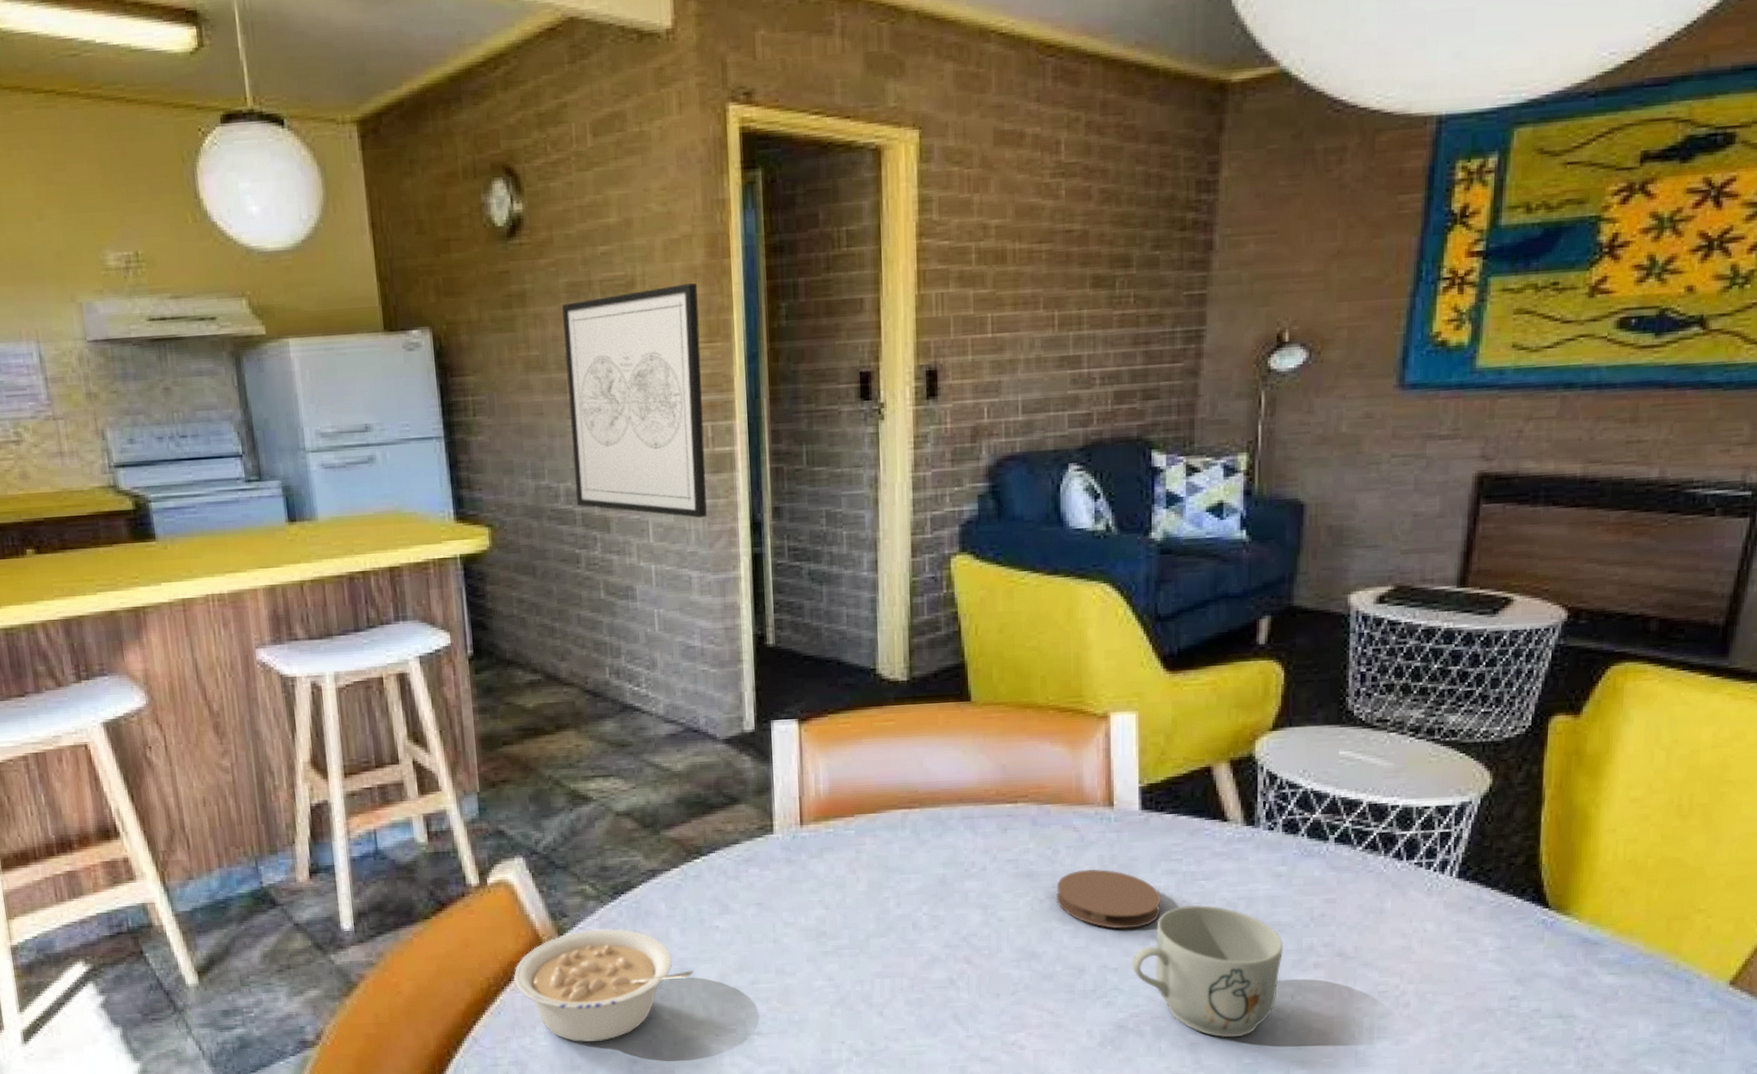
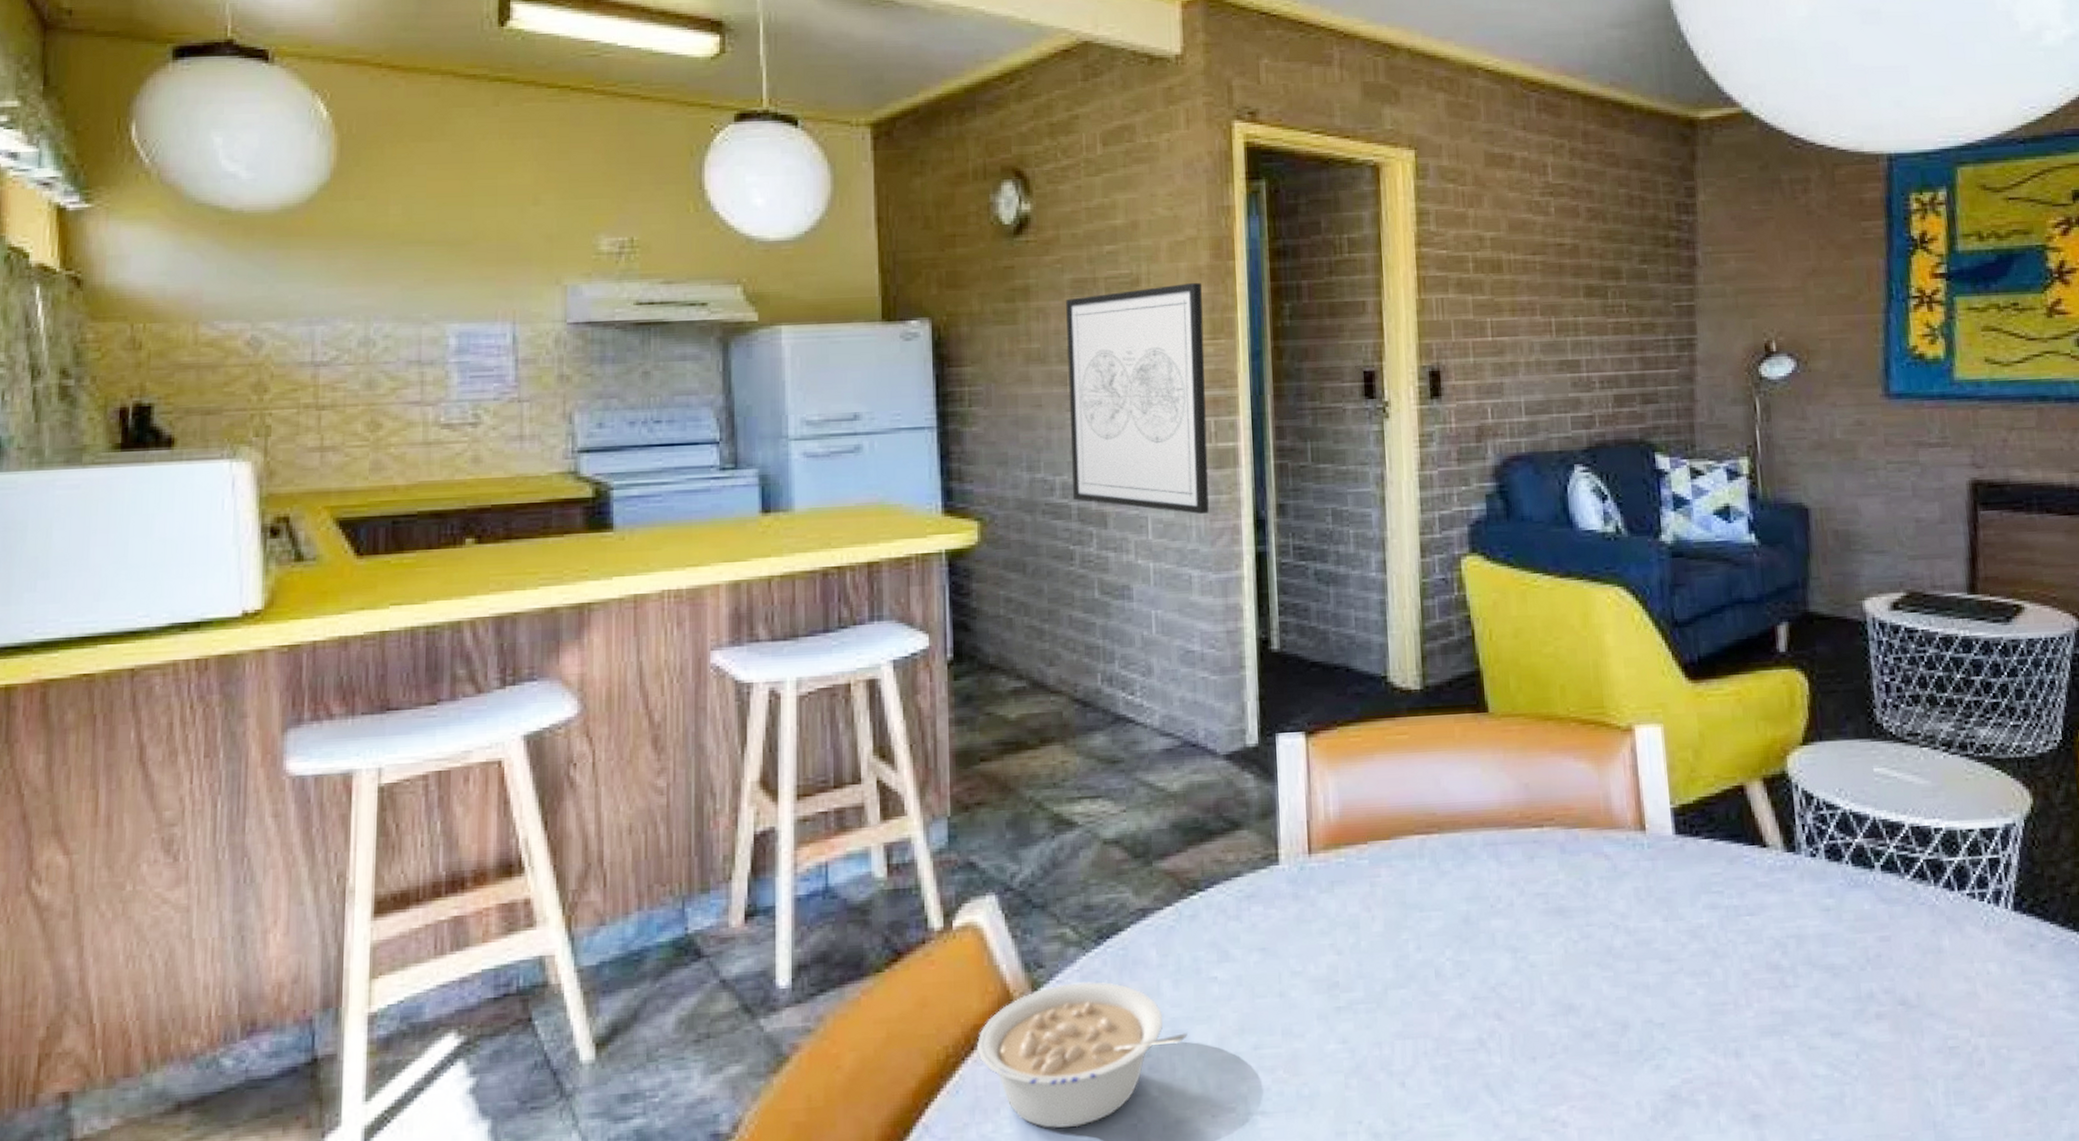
coaster: present [1056,869,1161,929] -> none [1591,904,1706,975]
mug: present [1132,905,1283,1038] -> none [1679,945,1841,1108]

